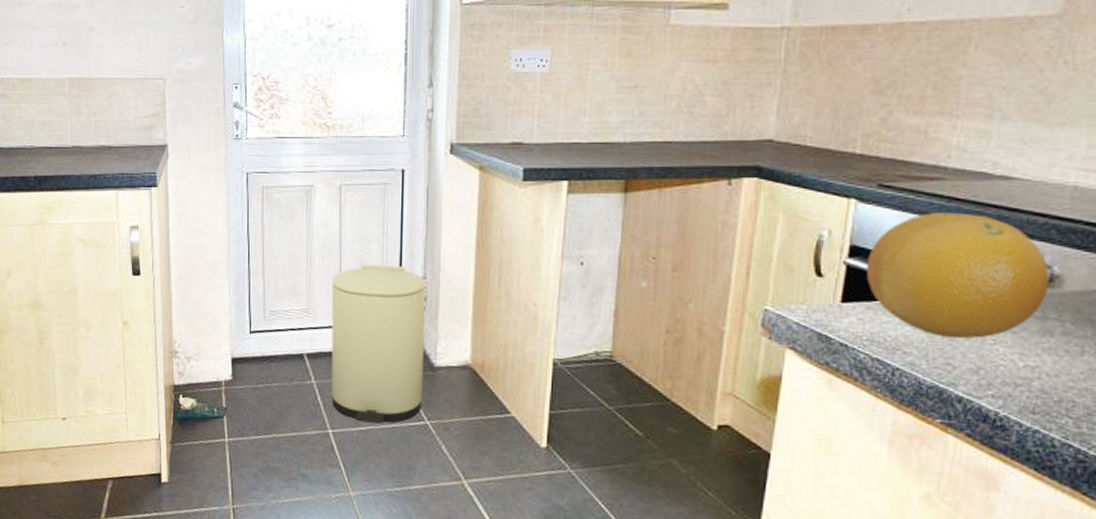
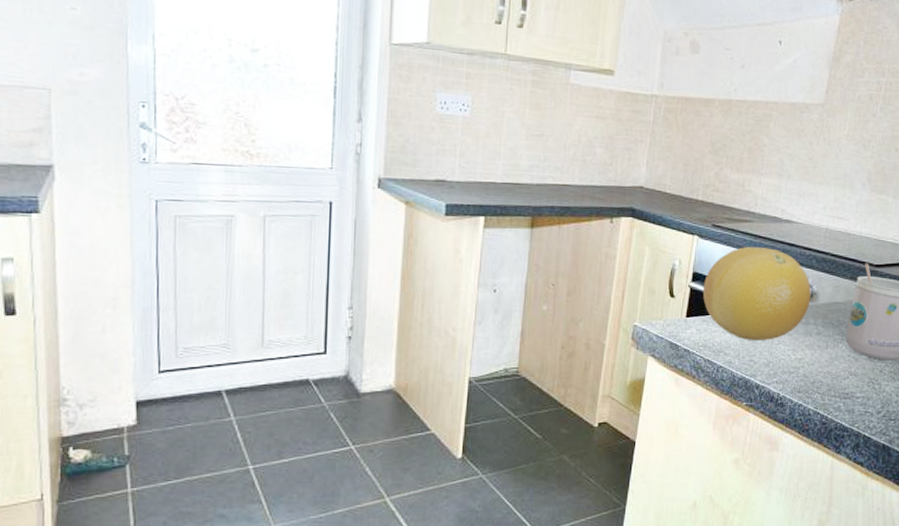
pedal bin: present [331,263,426,424] -> none [252,295,353,454]

